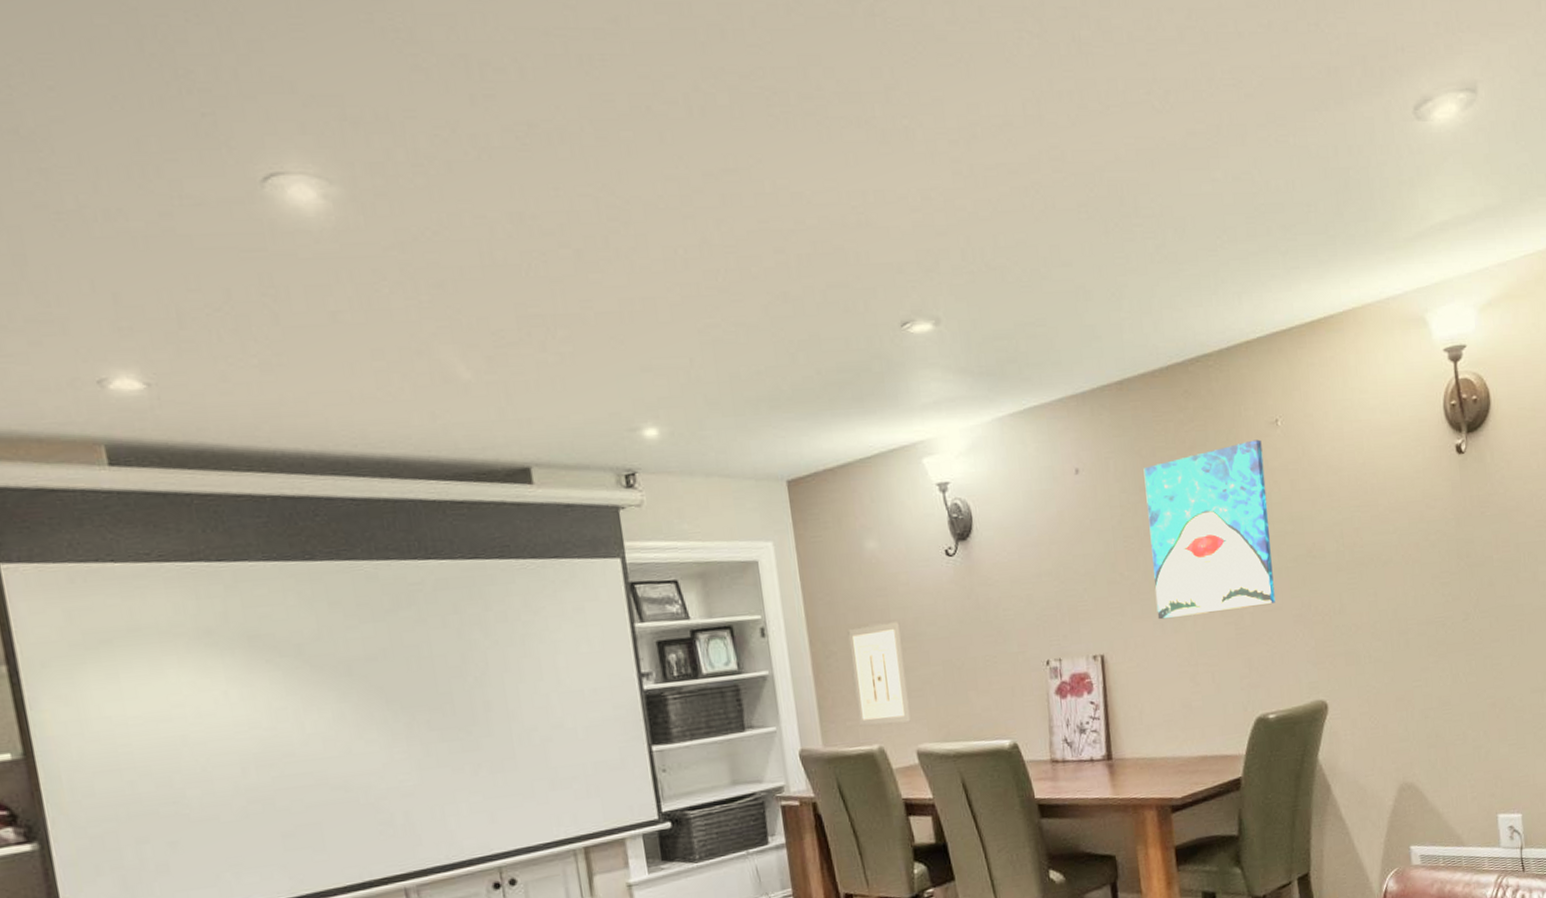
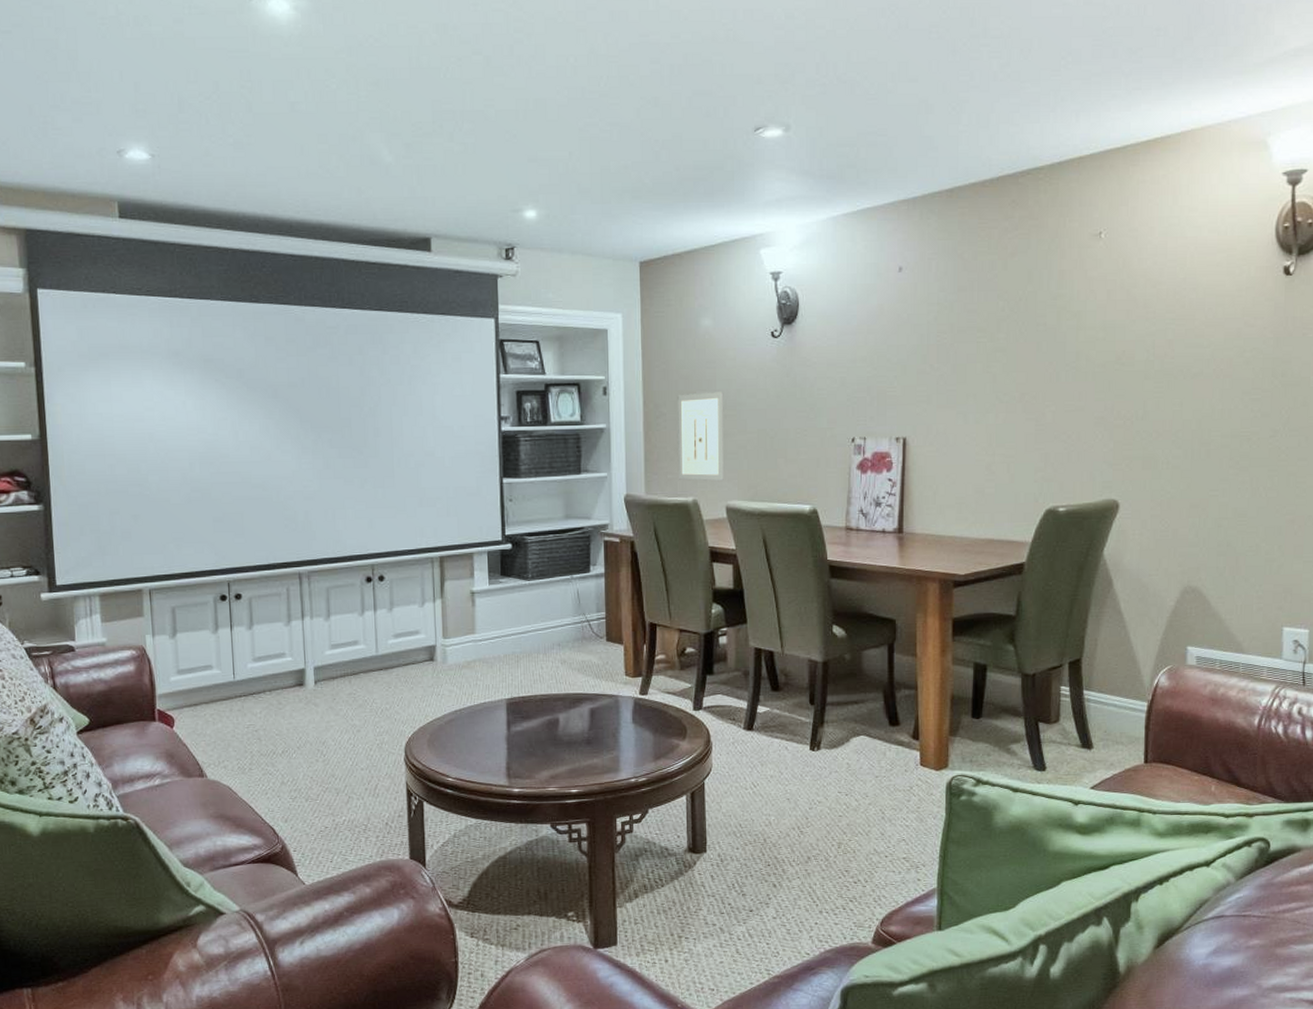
wall art: present [1143,439,1276,620] -> none [961,250,1083,411]

